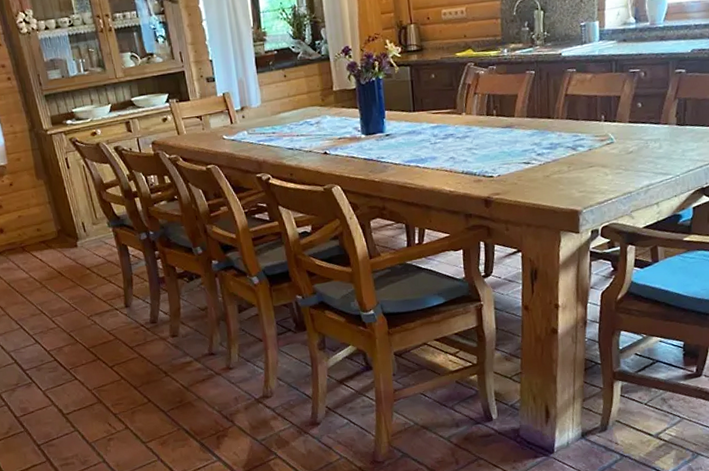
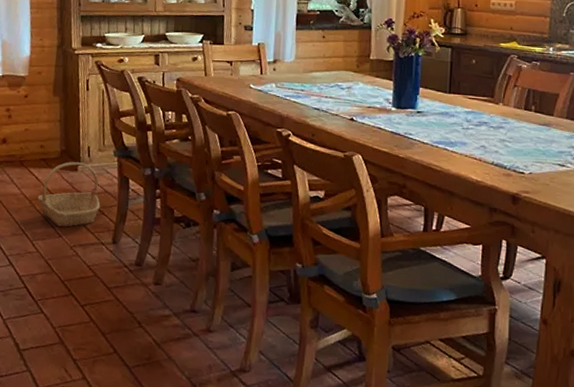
basket: none [46,238,107,301] -> present [37,162,101,227]

